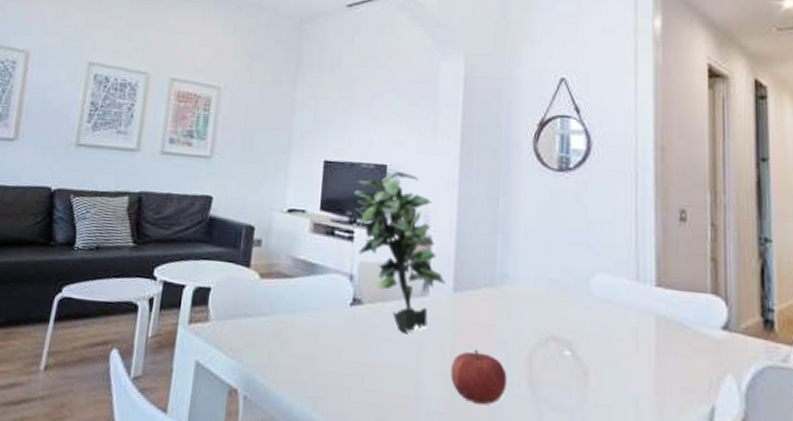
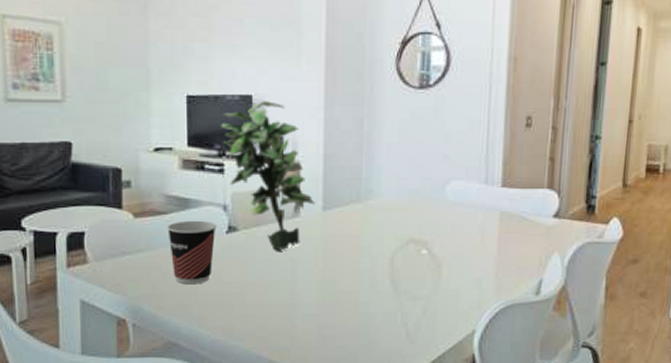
cup: none [291,286,341,360] -> present [167,220,217,285]
fruit: present [450,348,507,405] -> none [323,258,372,302]

